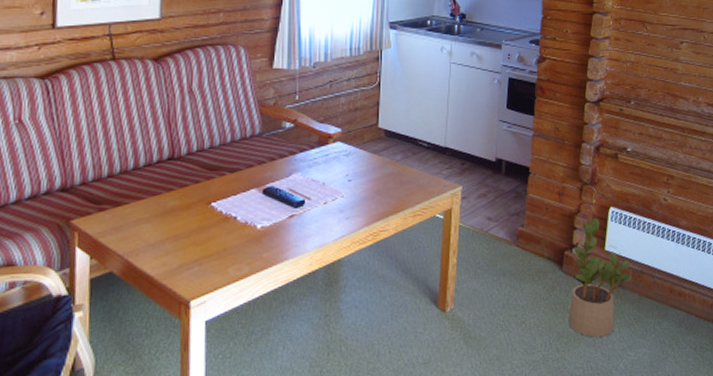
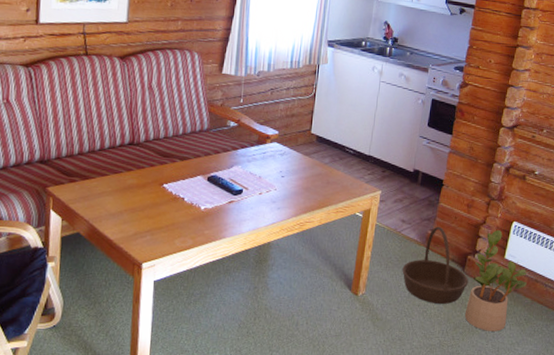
basket: none [493,220,568,312] -> present [402,226,468,304]

